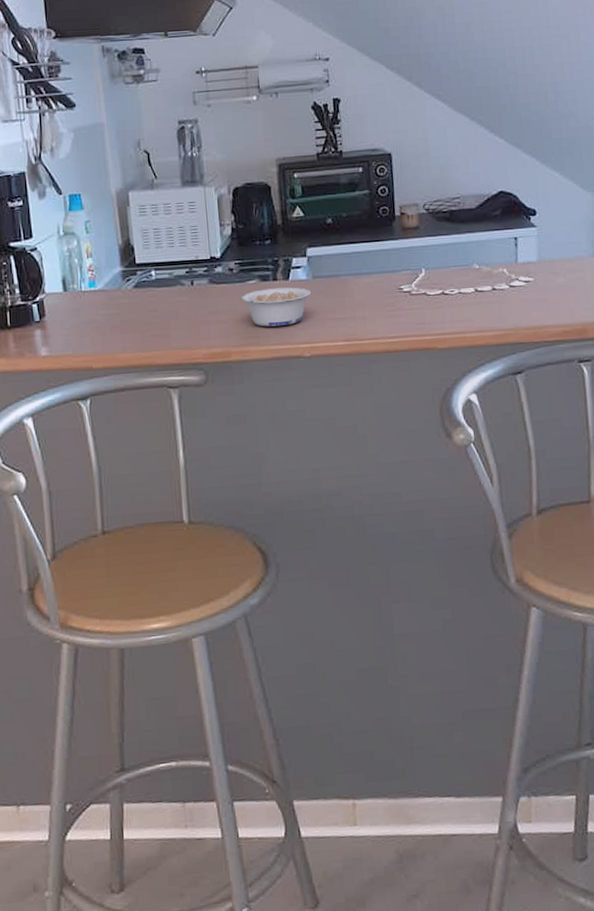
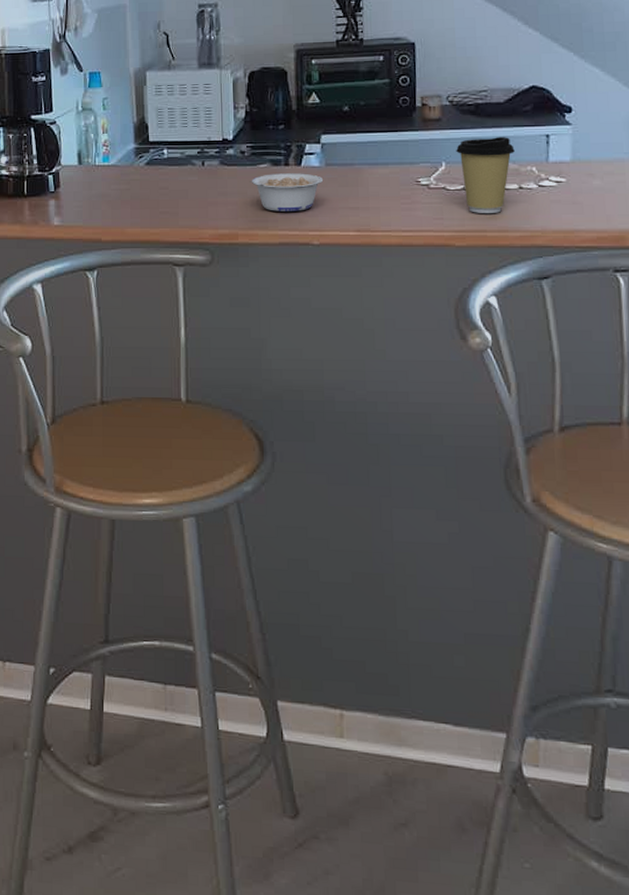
coffee cup: none [434,241,487,316] -> present [456,137,515,214]

